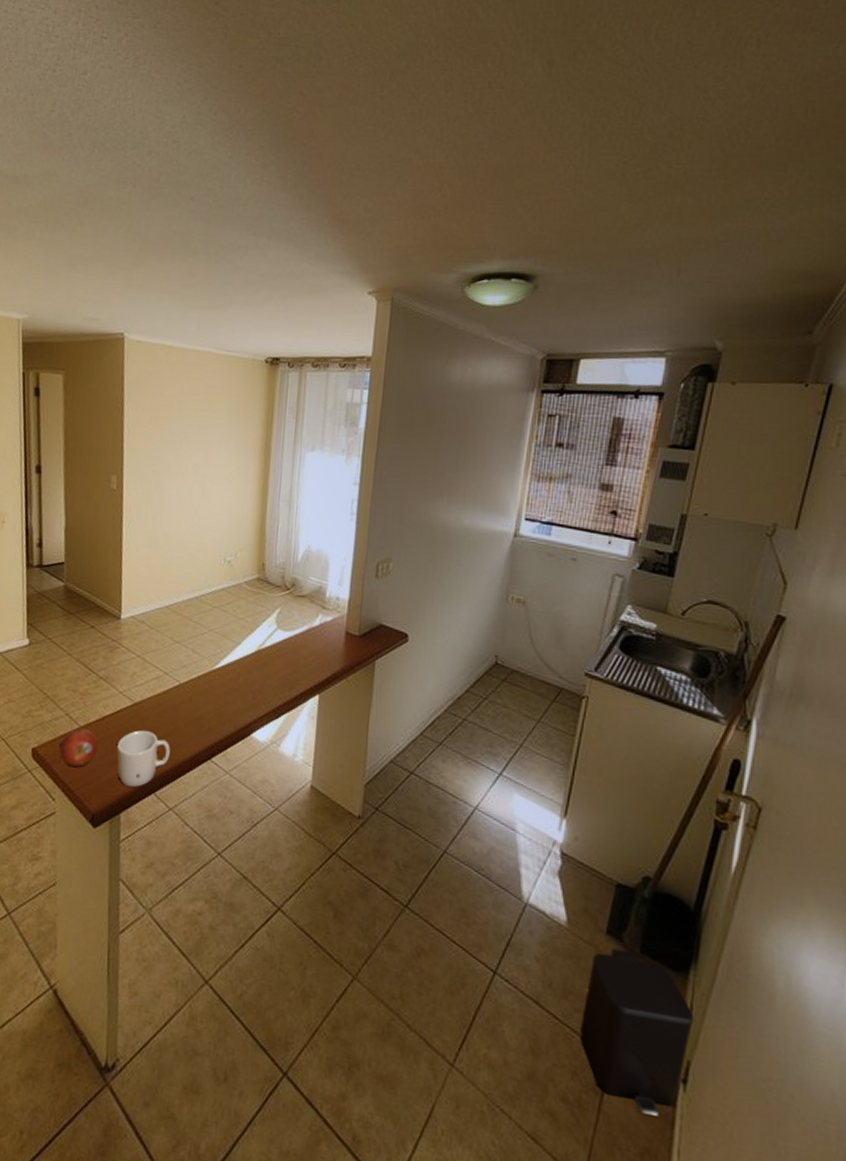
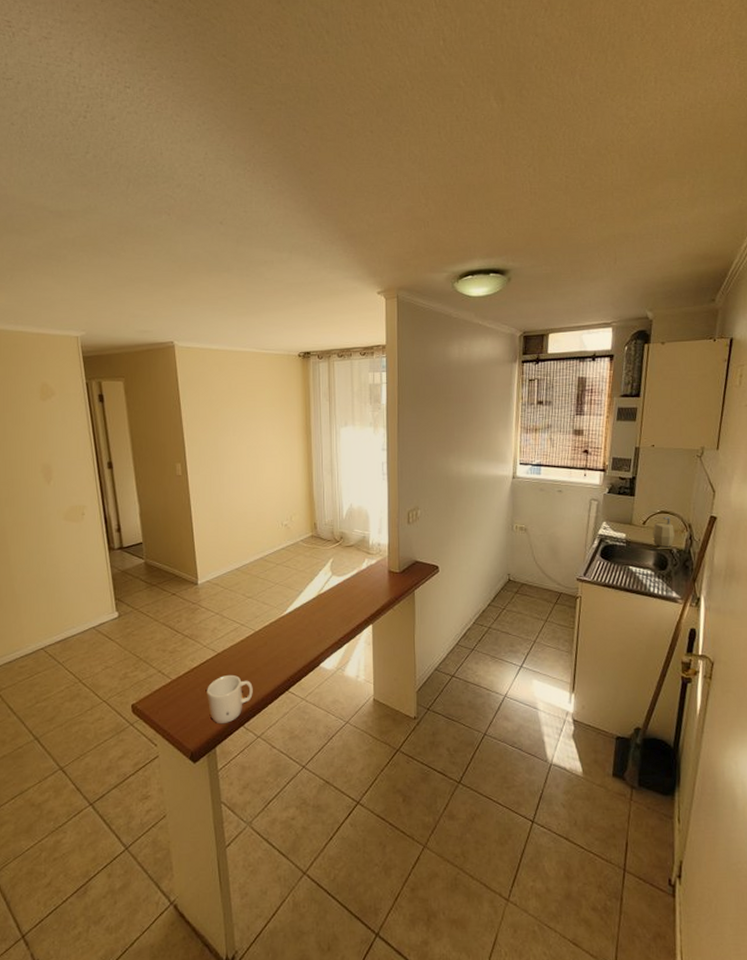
fruit: present [60,728,99,767] -> none [157,680,191,714]
pedal bin: present [580,947,695,1118] -> none [601,786,682,908]
soap dispenser: none [693,608,724,649] -> present [653,516,675,548]

